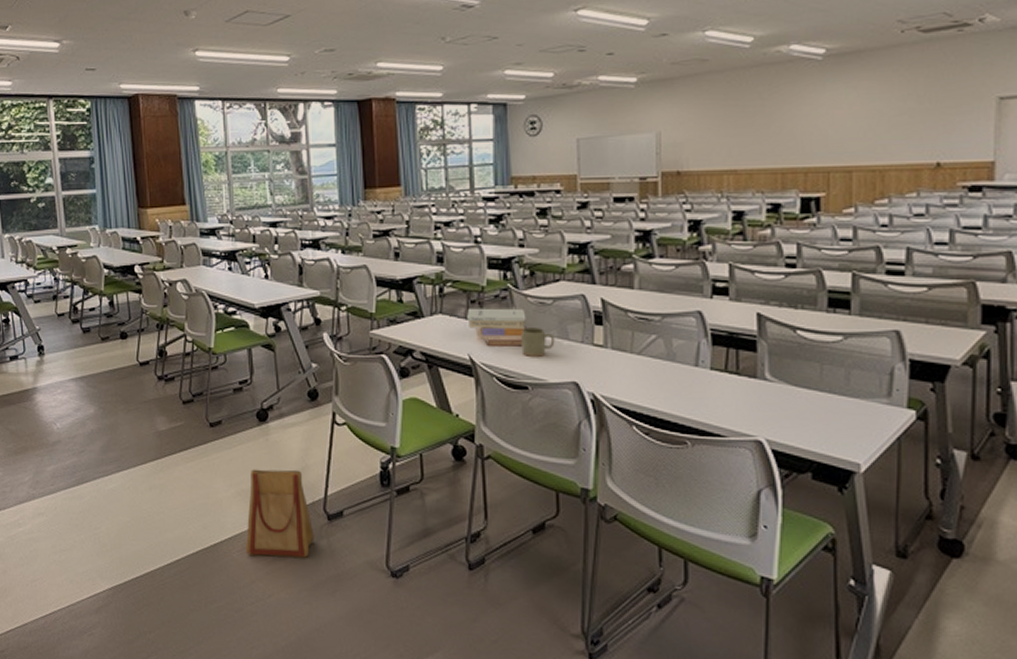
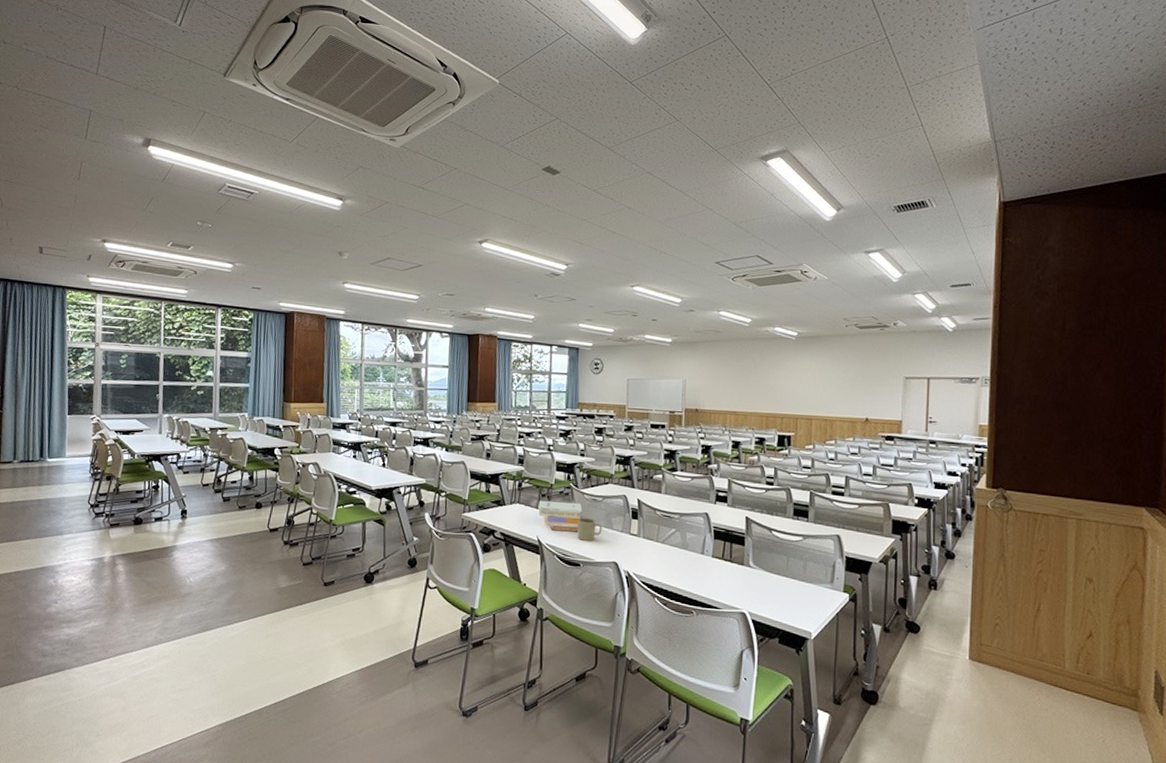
shopping bag: present [246,469,315,558] -> none [344,622,403,699]

